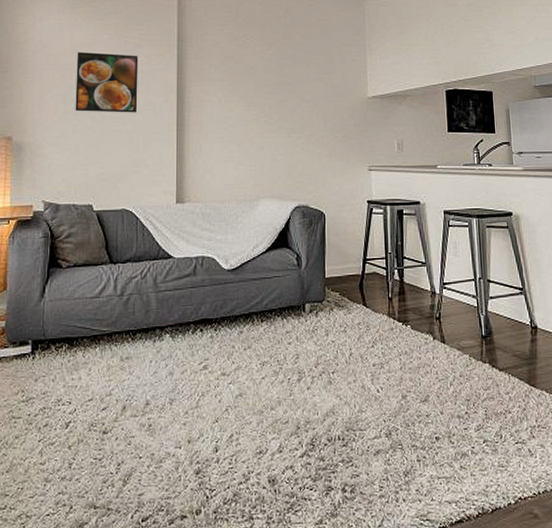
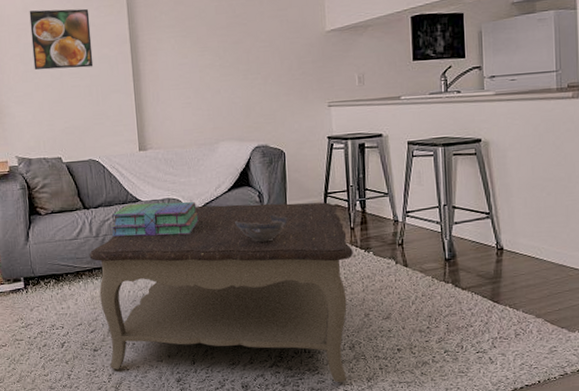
coffee table: none [110,266,391,478] -> present [89,202,353,383]
stack of books: none [138,260,233,298] -> present [111,201,199,237]
decorative bowl: none [271,281,326,310] -> present [235,215,288,242]

